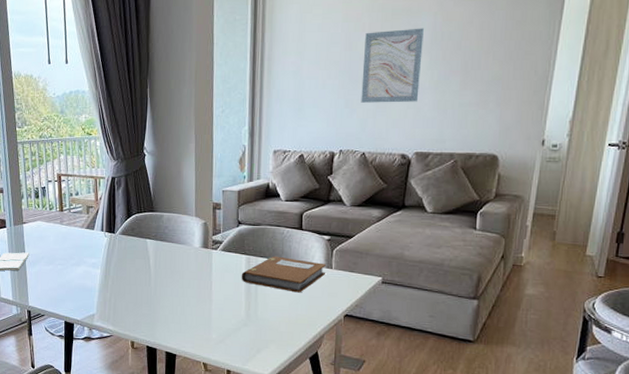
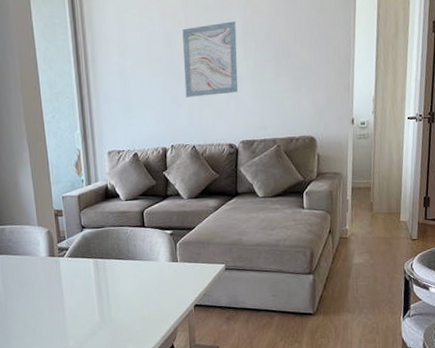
notebook: present [241,256,327,293] -> none [90,256,172,290]

